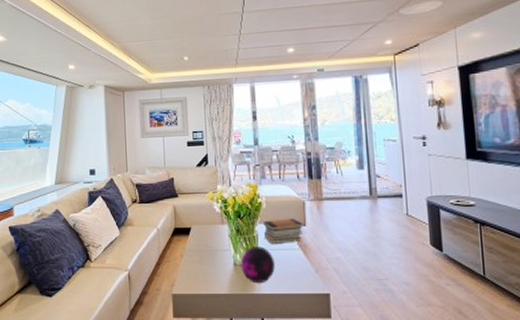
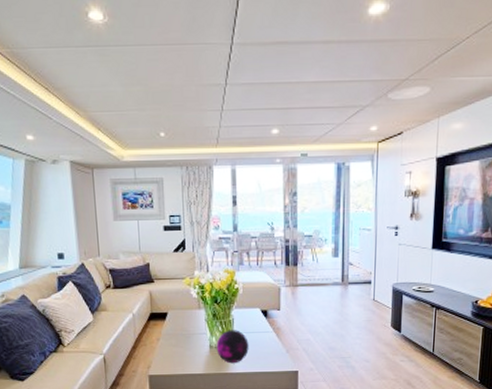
book stack: present [263,218,303,244] -> none [239,303,277,327]

